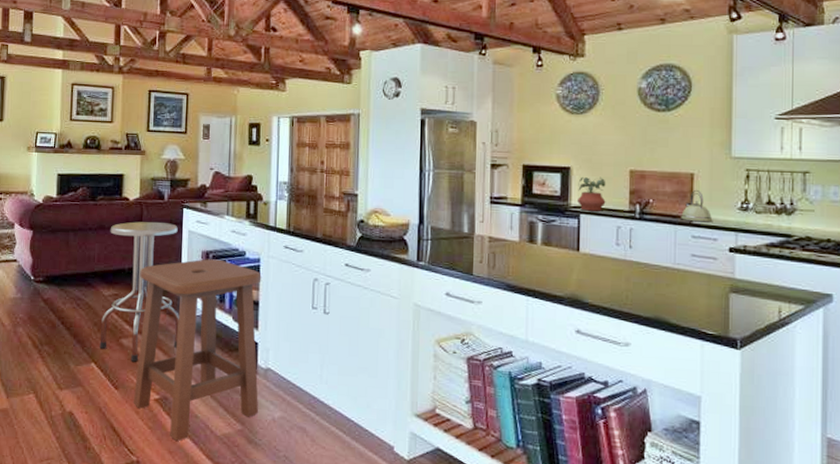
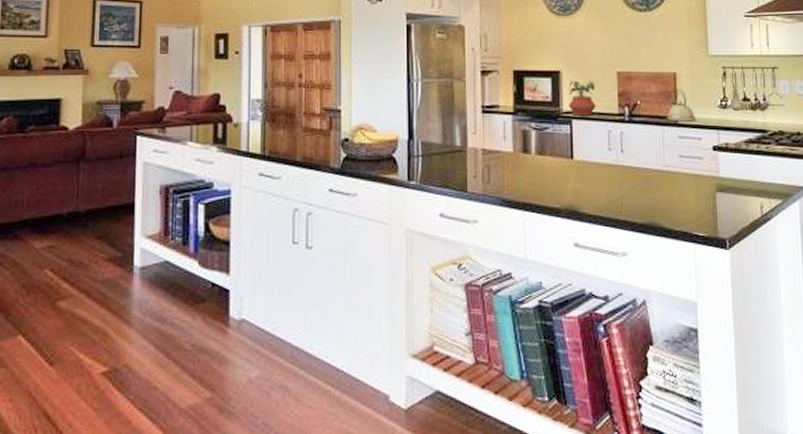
bar stool: present [99,221,179,362] -> none [29,155,133,329]
stool: present [133,259,262,441] -> none [73,194,233,422]

